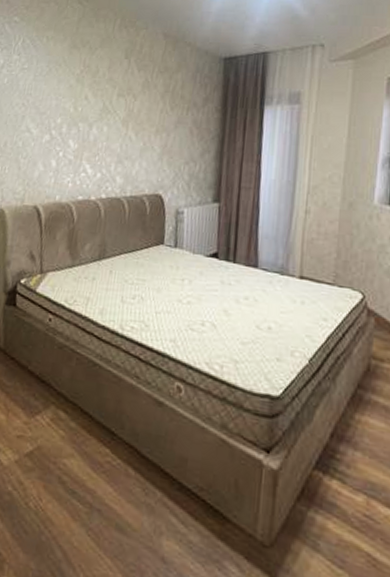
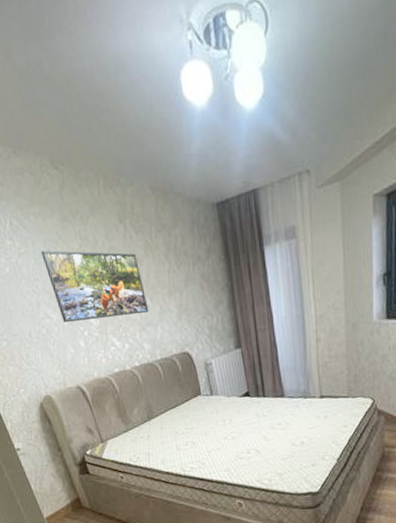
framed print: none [41,69,133,146] -> present [41,250,149,323]

